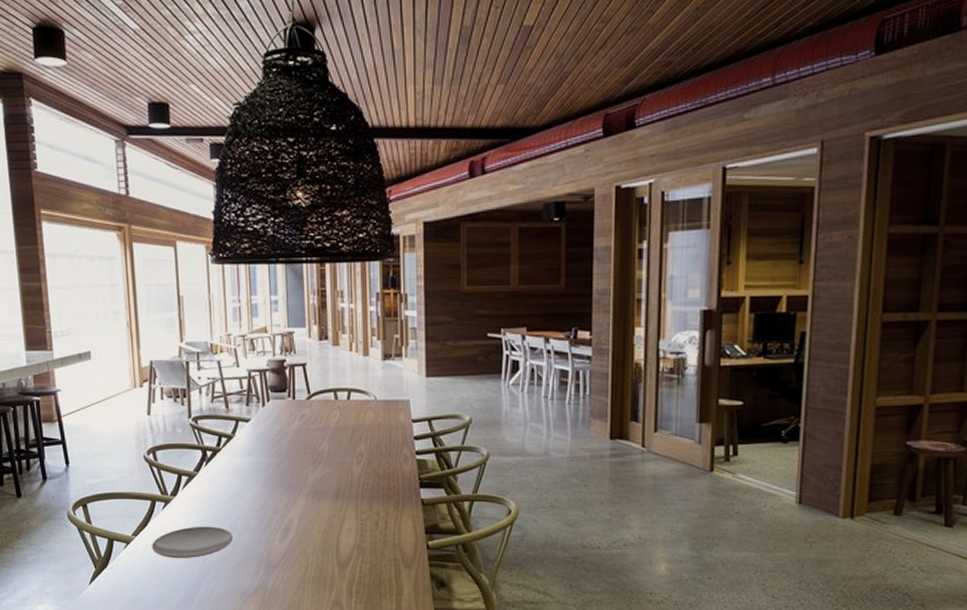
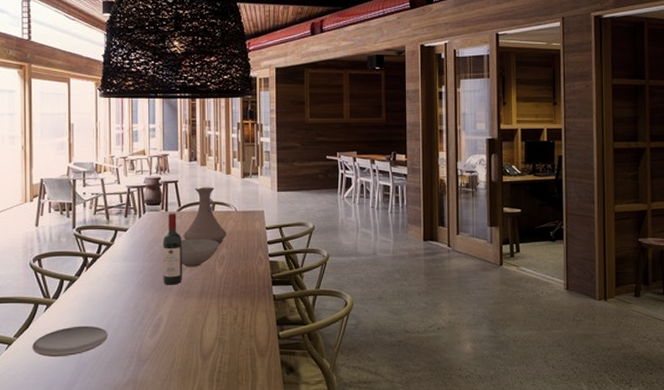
wine bottle: none [290,401,315,484] -> present [163,212,183,285]
bowl: none [312,431,356,465] -> present [181,238,219,268]
vase: none [314,371,366,439] -> present [183,187,227,245]

